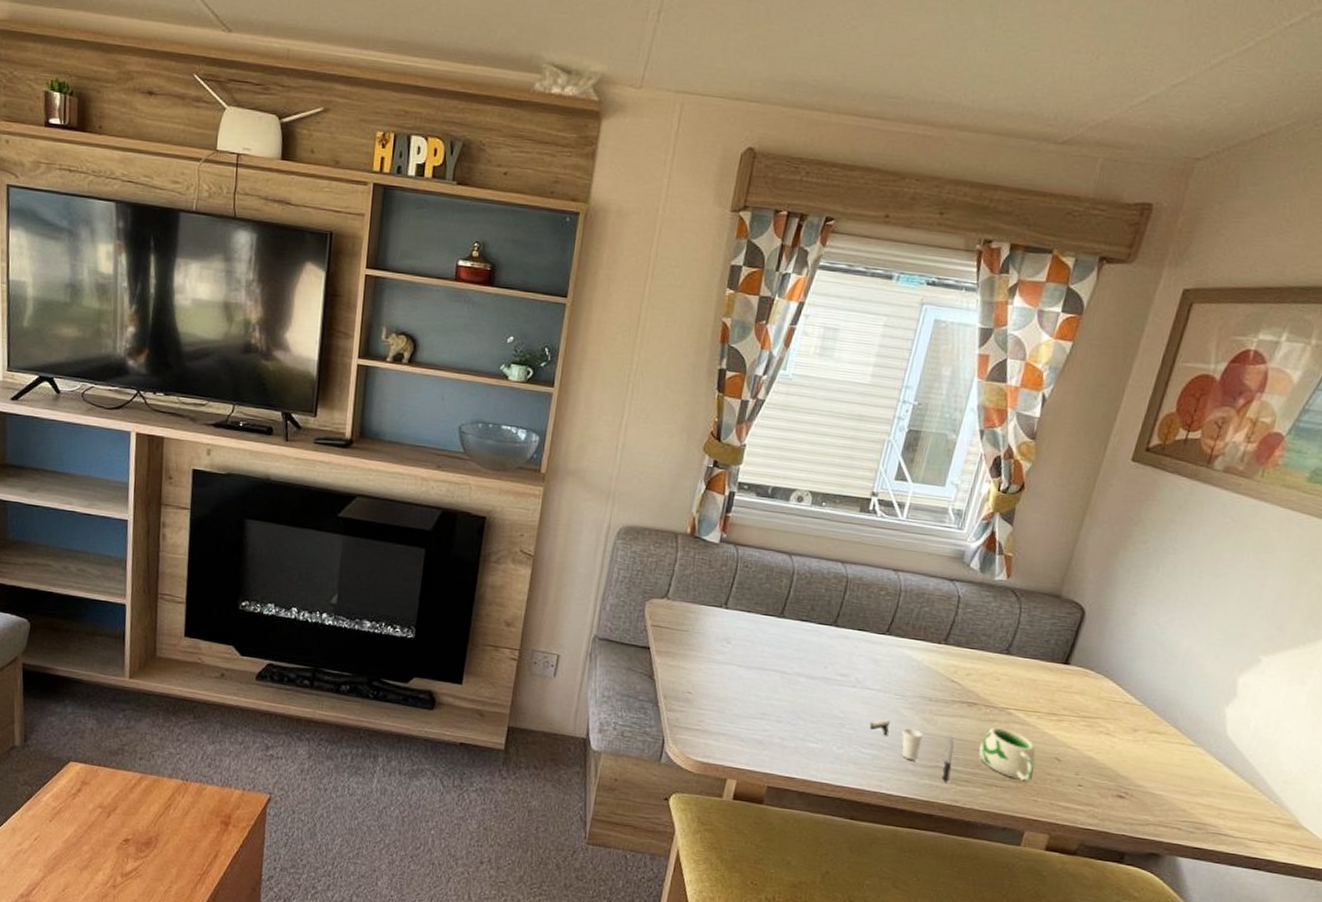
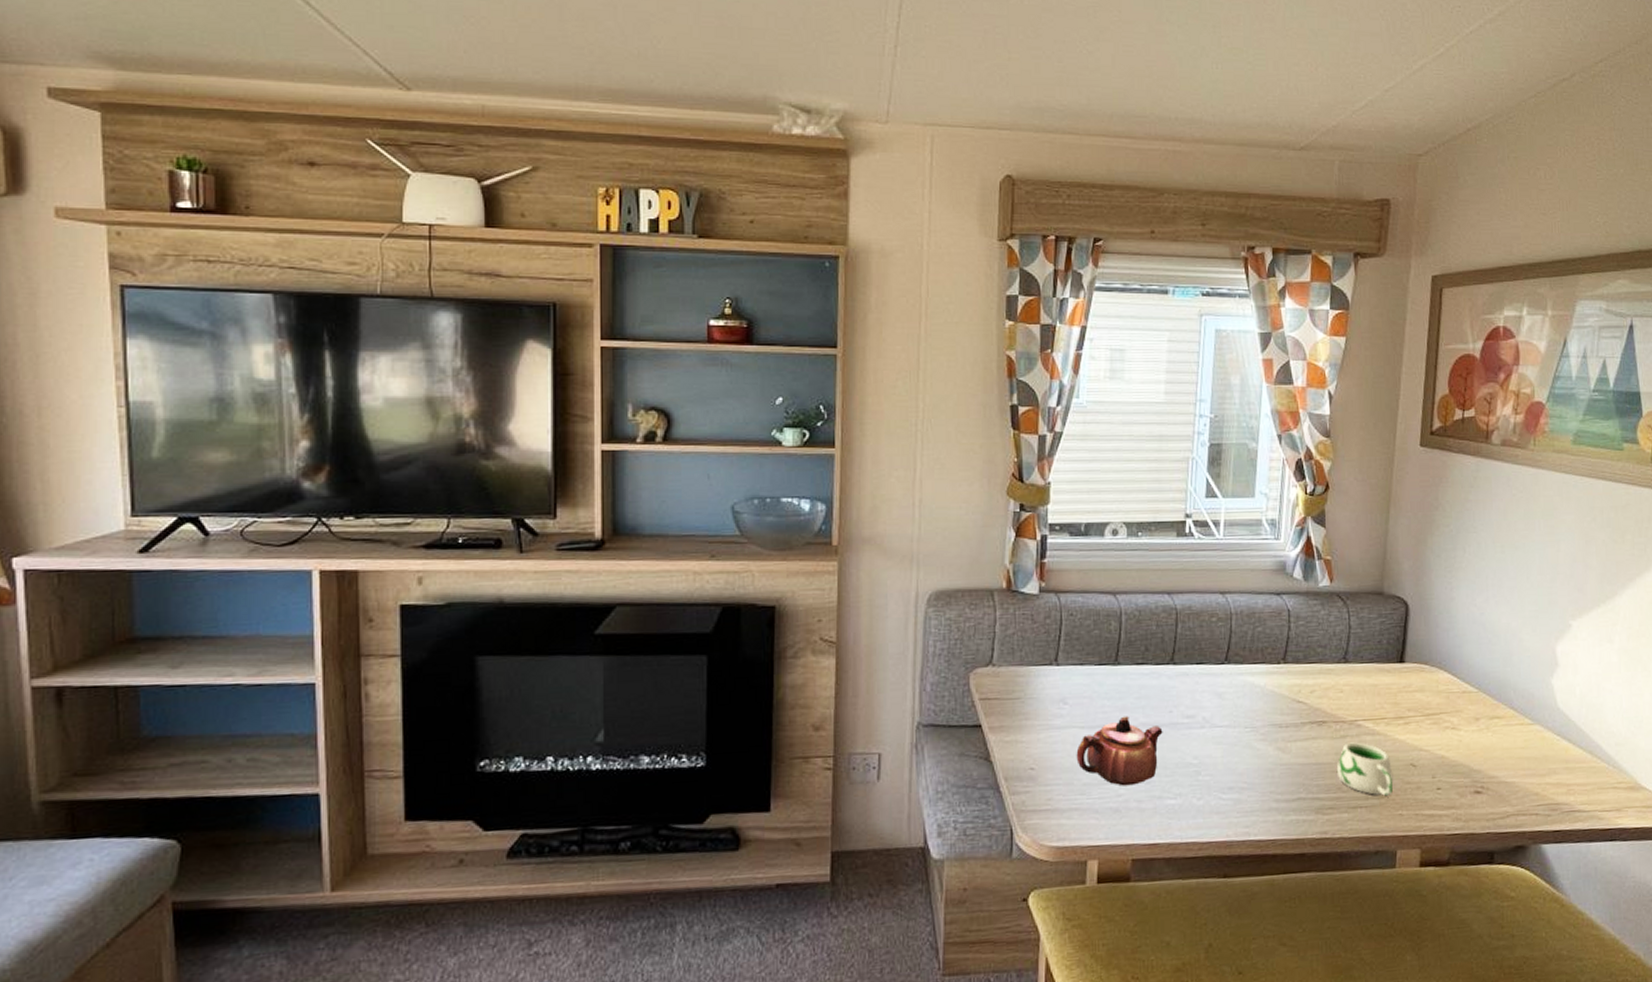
teapot: none [731,663,816,725] -> present [1076,716,1163,786]
cup: present [869,719,954,783] -> none [1225,756,1315,815]

